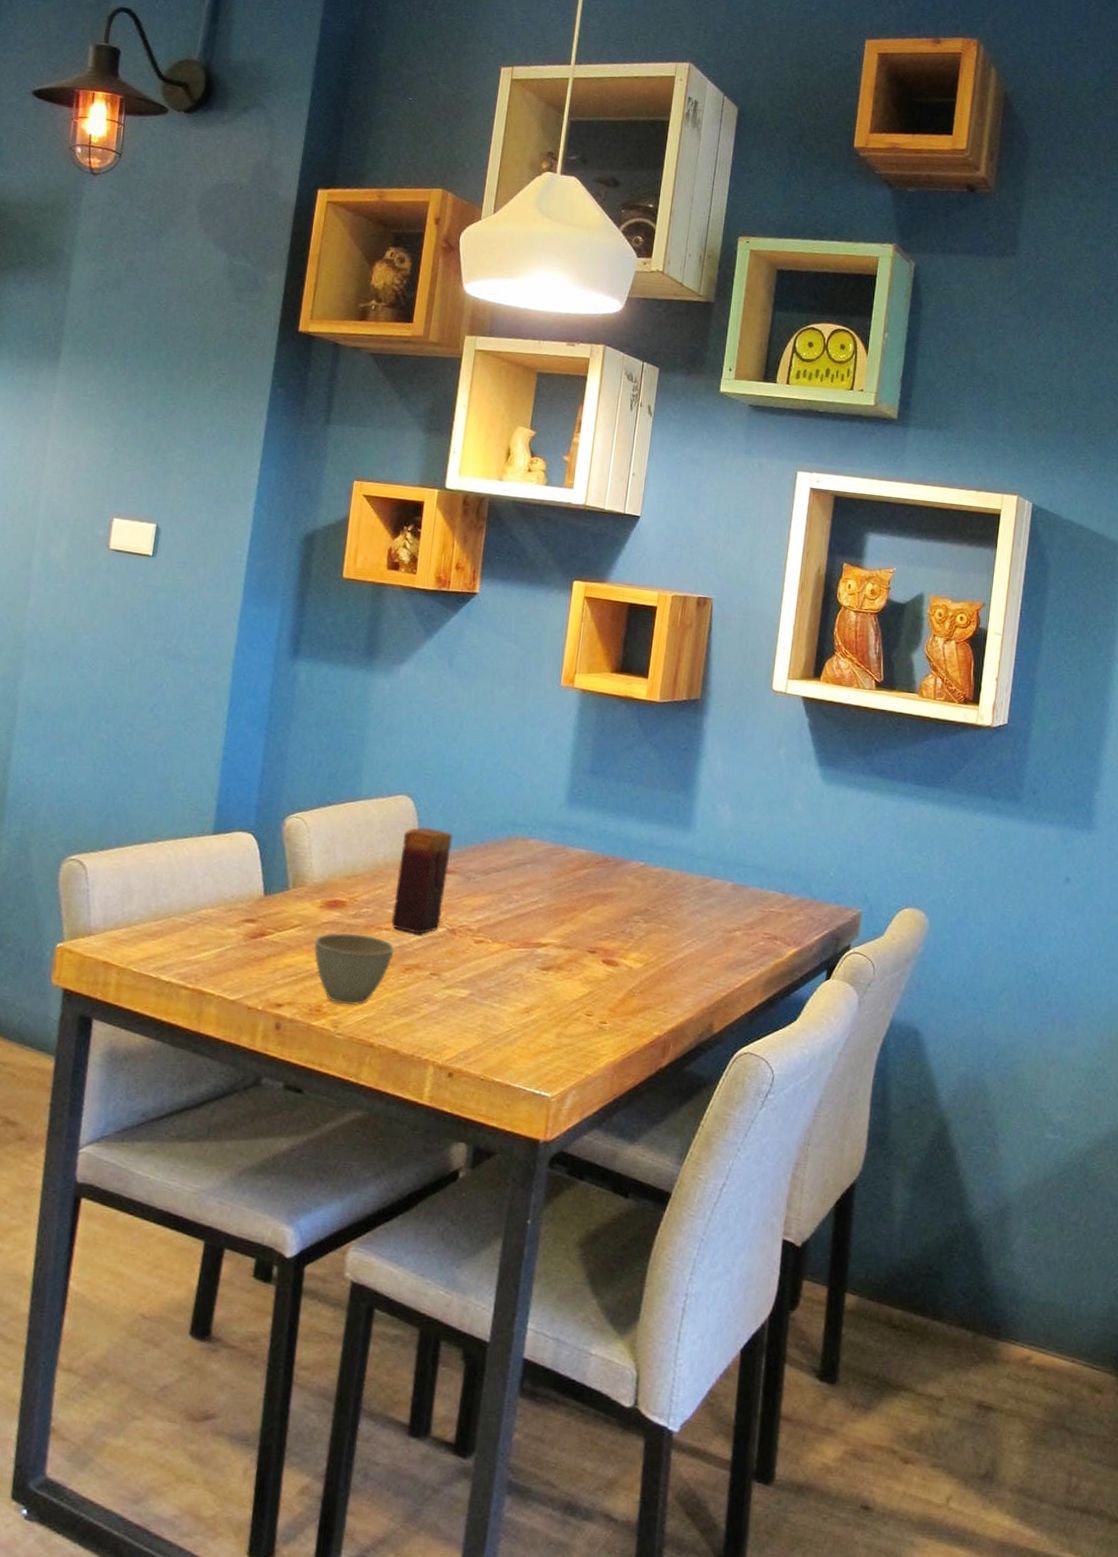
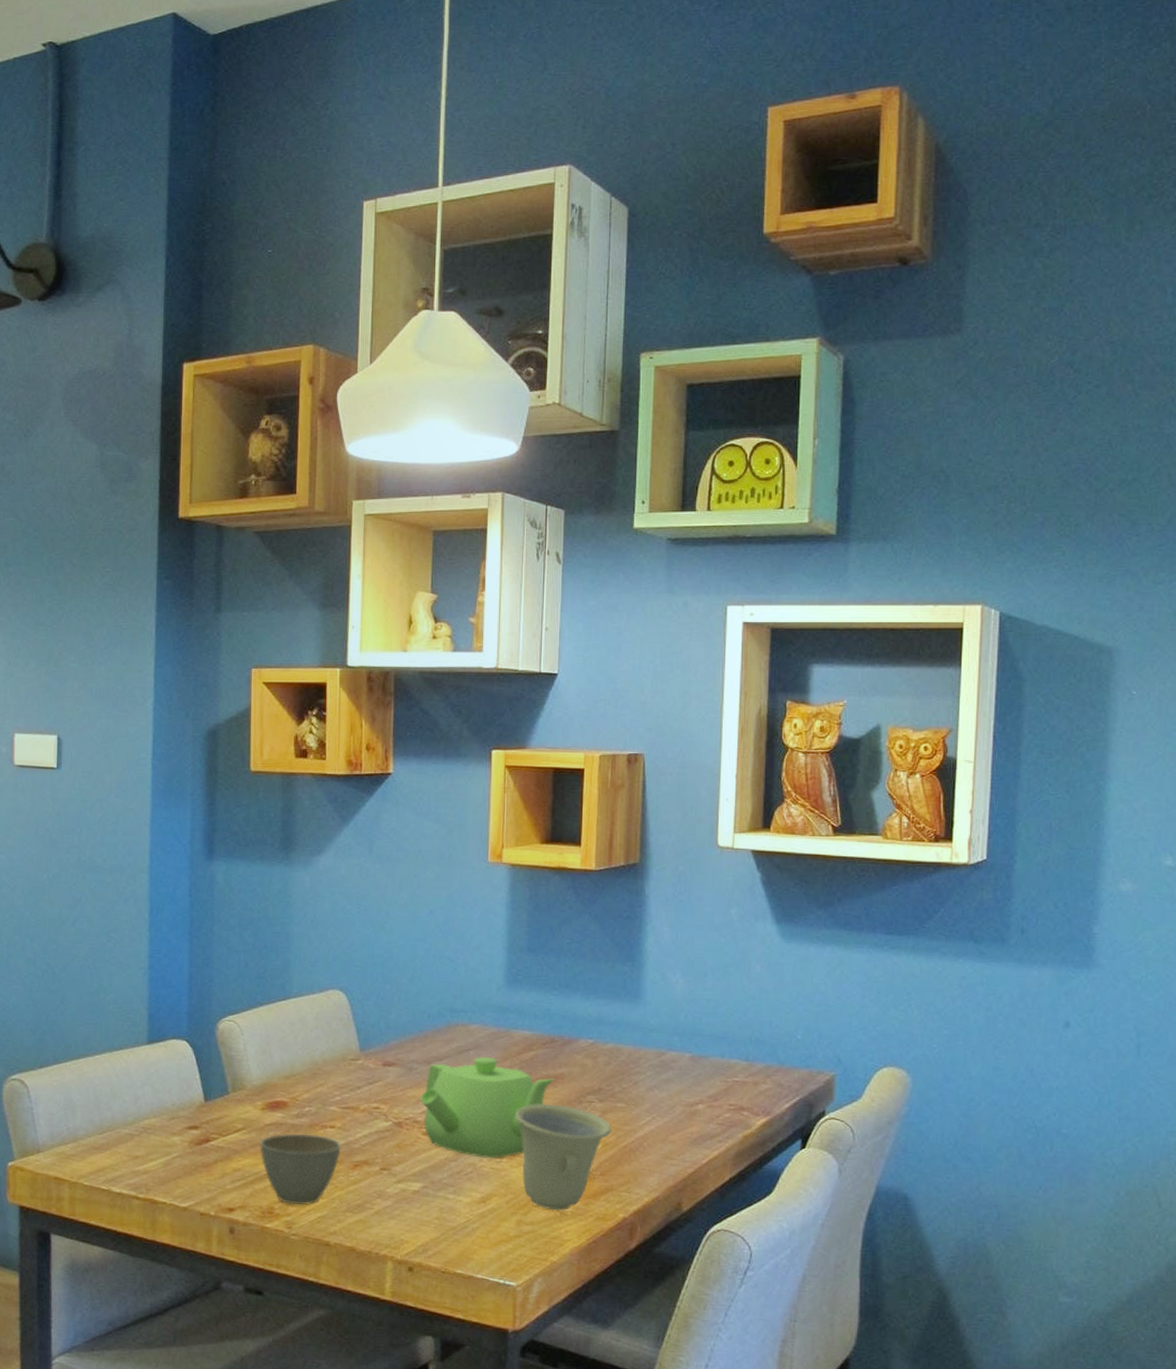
candle: present [391,827,453,935] -> none [334,1021,390,1131]
teapot: none [475,870,606,971] -> present [420,1056,556,1159]
cup: none [564,920,654,1026] -> present [515,1103,612,1211]

